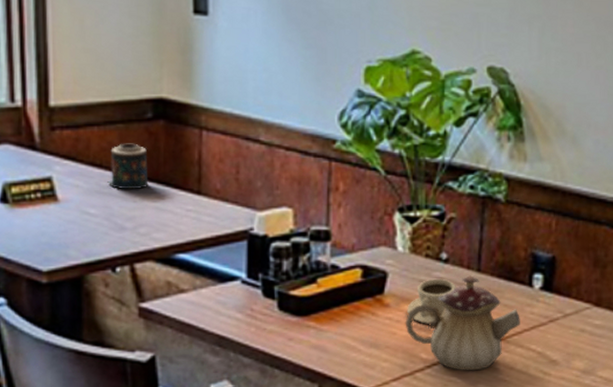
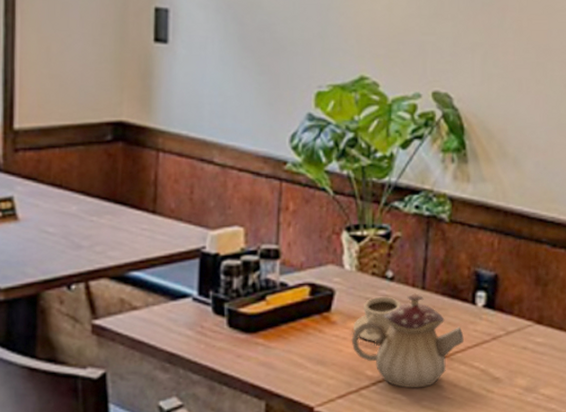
candle: present [107,143,149,189] -> none [66,164,106,208]

